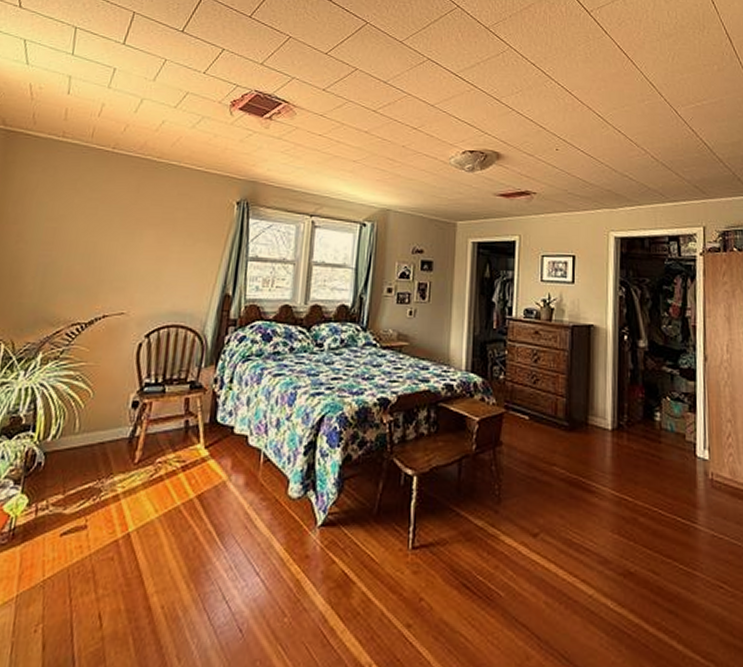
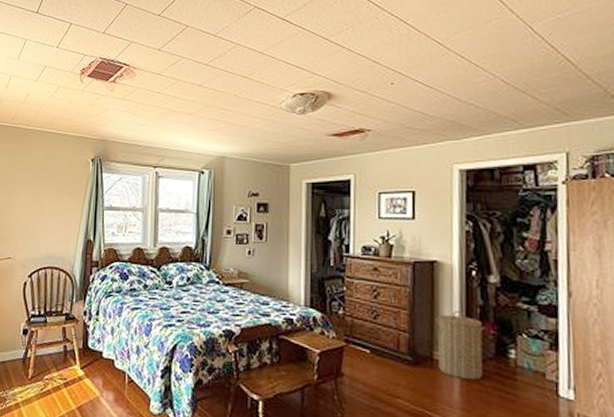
laundry hamper: none [591,375,635,444] -> present [435,311,486,381]

